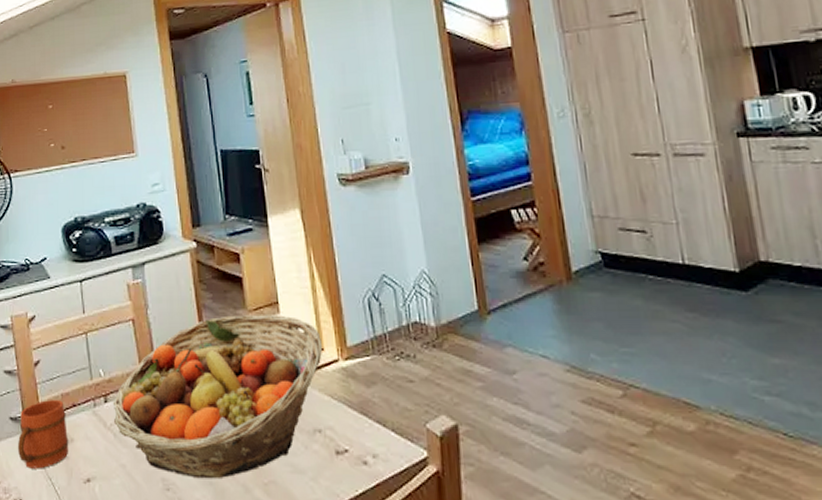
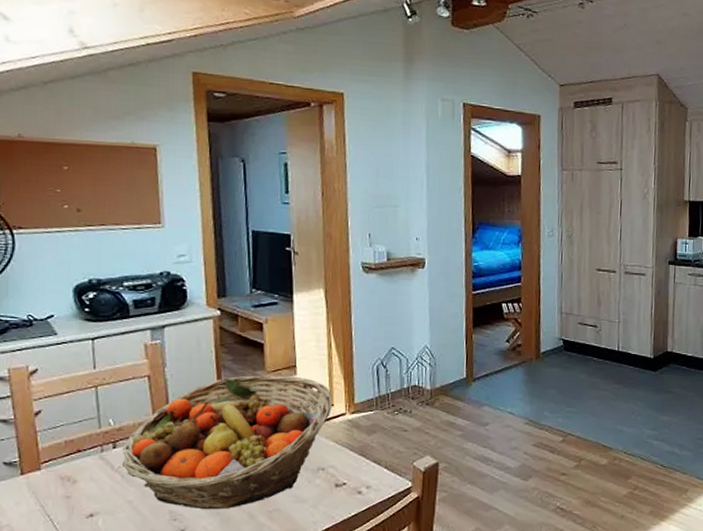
mug: present [17,400,69,469] -> none [11,446,72,508]

